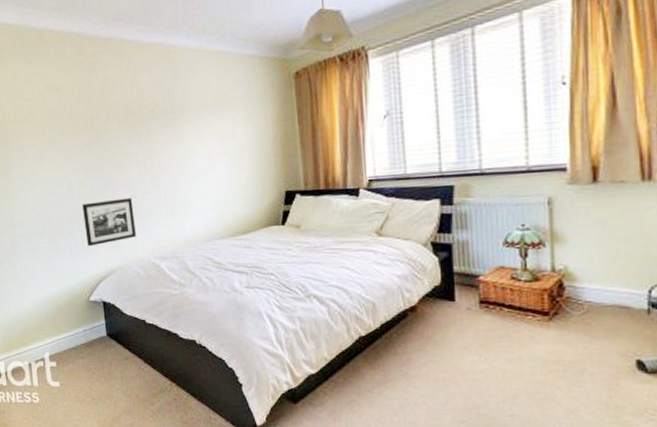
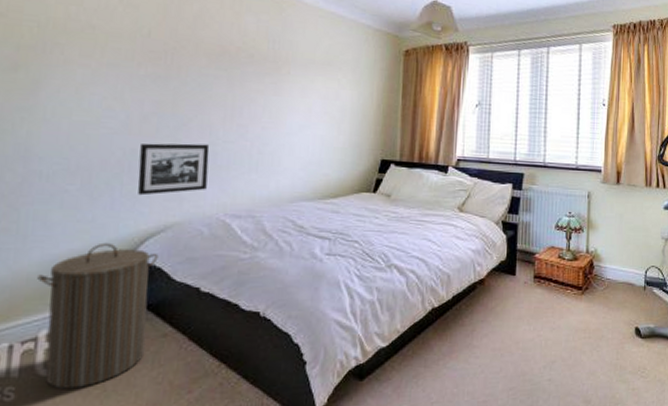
laundry hamper: none [36,286,115,396] -> present [37,242,159,389]

